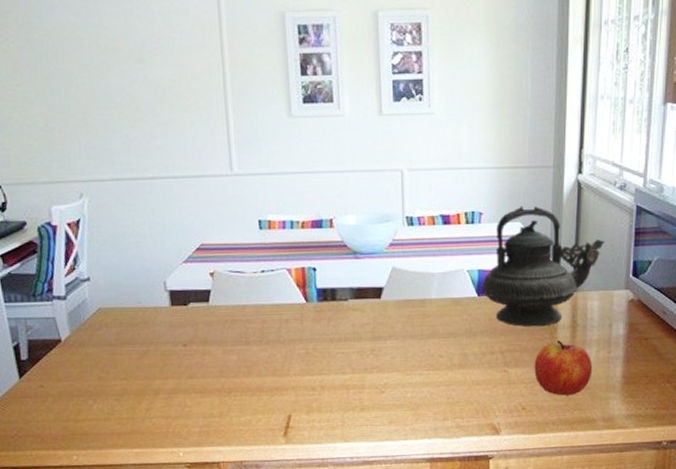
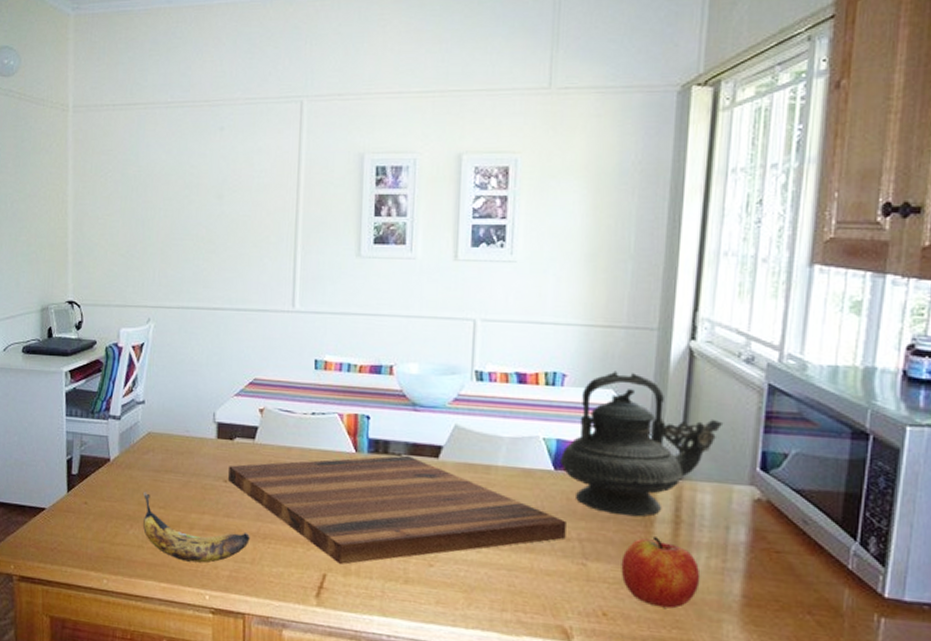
banana: none [102,366,216,425] -> present [142,491,250,563]
cutting board: none [186,299,490,404] -> present [228,455,566,565]

